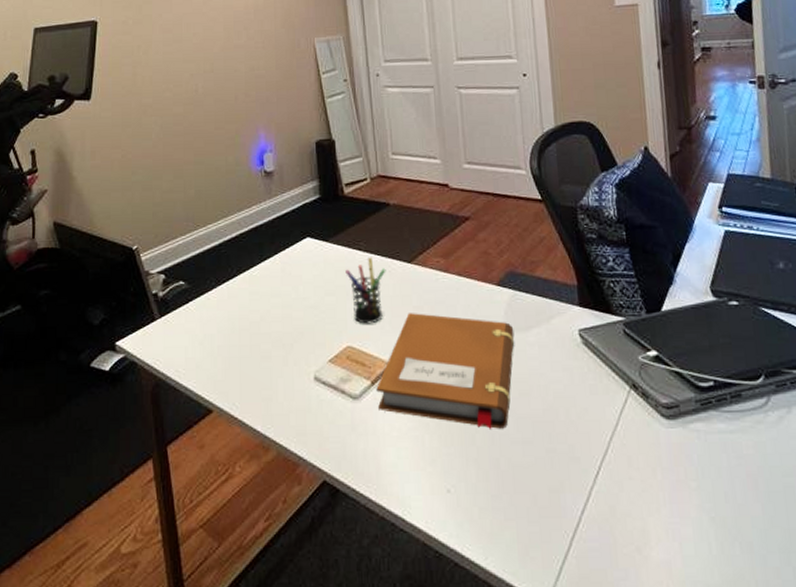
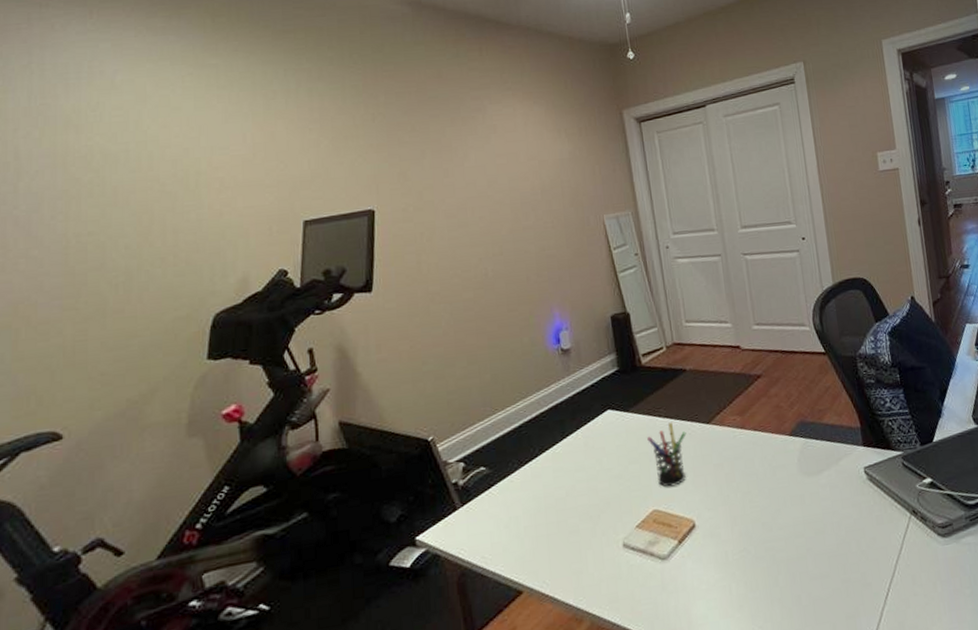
notebook: present [376,313,515,429] -> none [683,468,808,570]

